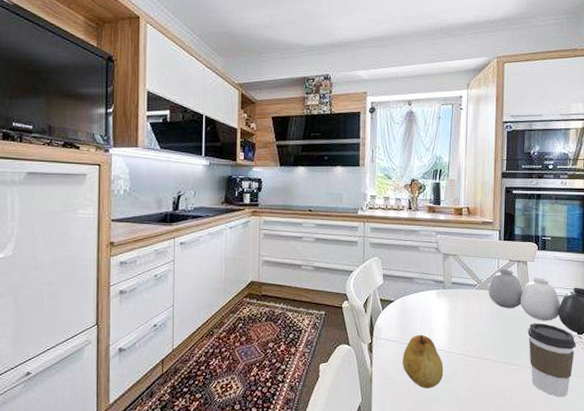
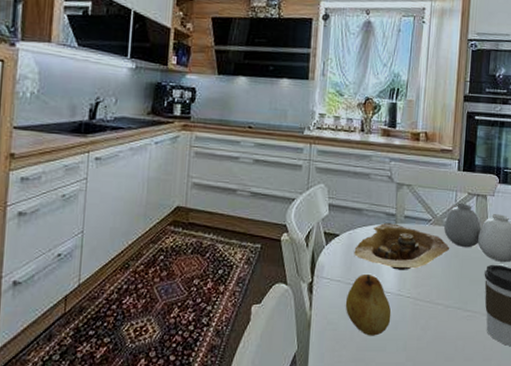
bowl: none [408,288,495,330] -> present [354,222,450,270]

